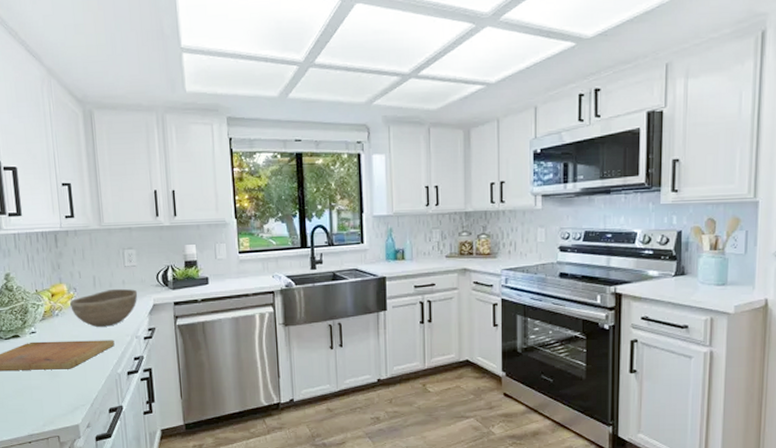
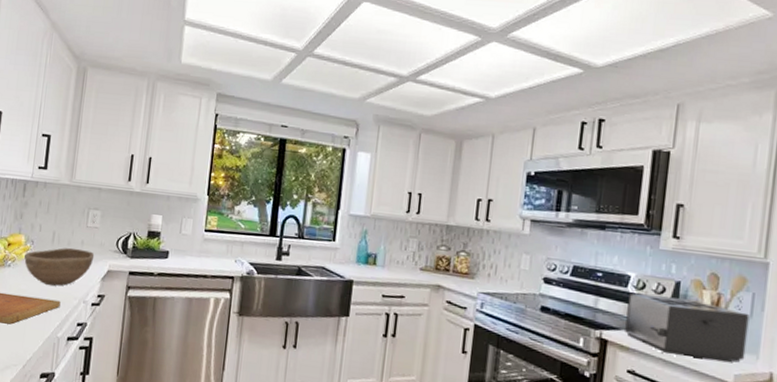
toaster: none [636,244,744,298] -> present [625,292,750,363]

